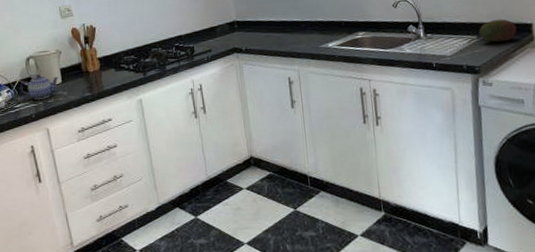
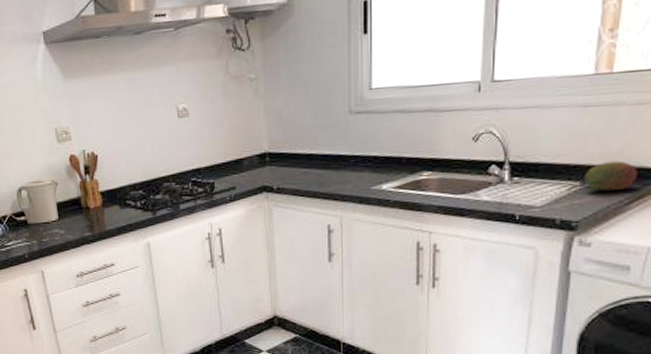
teapot: present [19,74,59,100] -> none [10,208,55,238]

